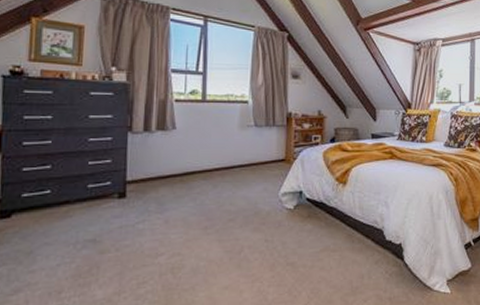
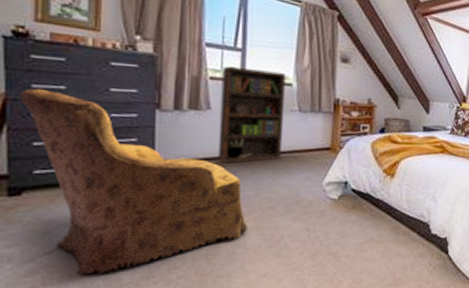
armchair: none [13,119,210,292] -> present [19,88,248,275]
bookcase: none [182,88,243,179] -> present [217,66,286,163]

